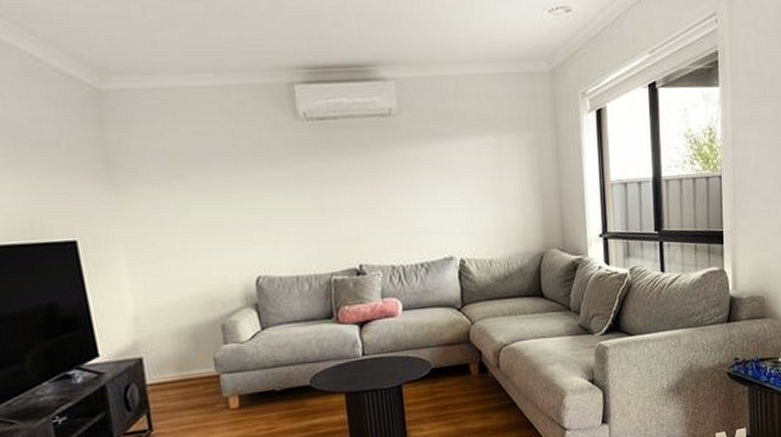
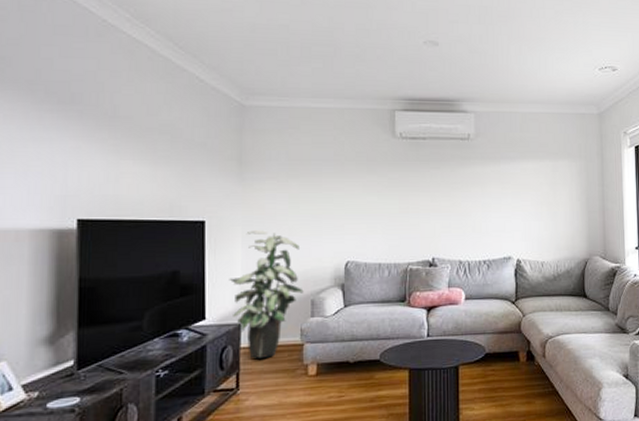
indoor plant: none [118,247,211,396] -> present [229,230,304,358]

